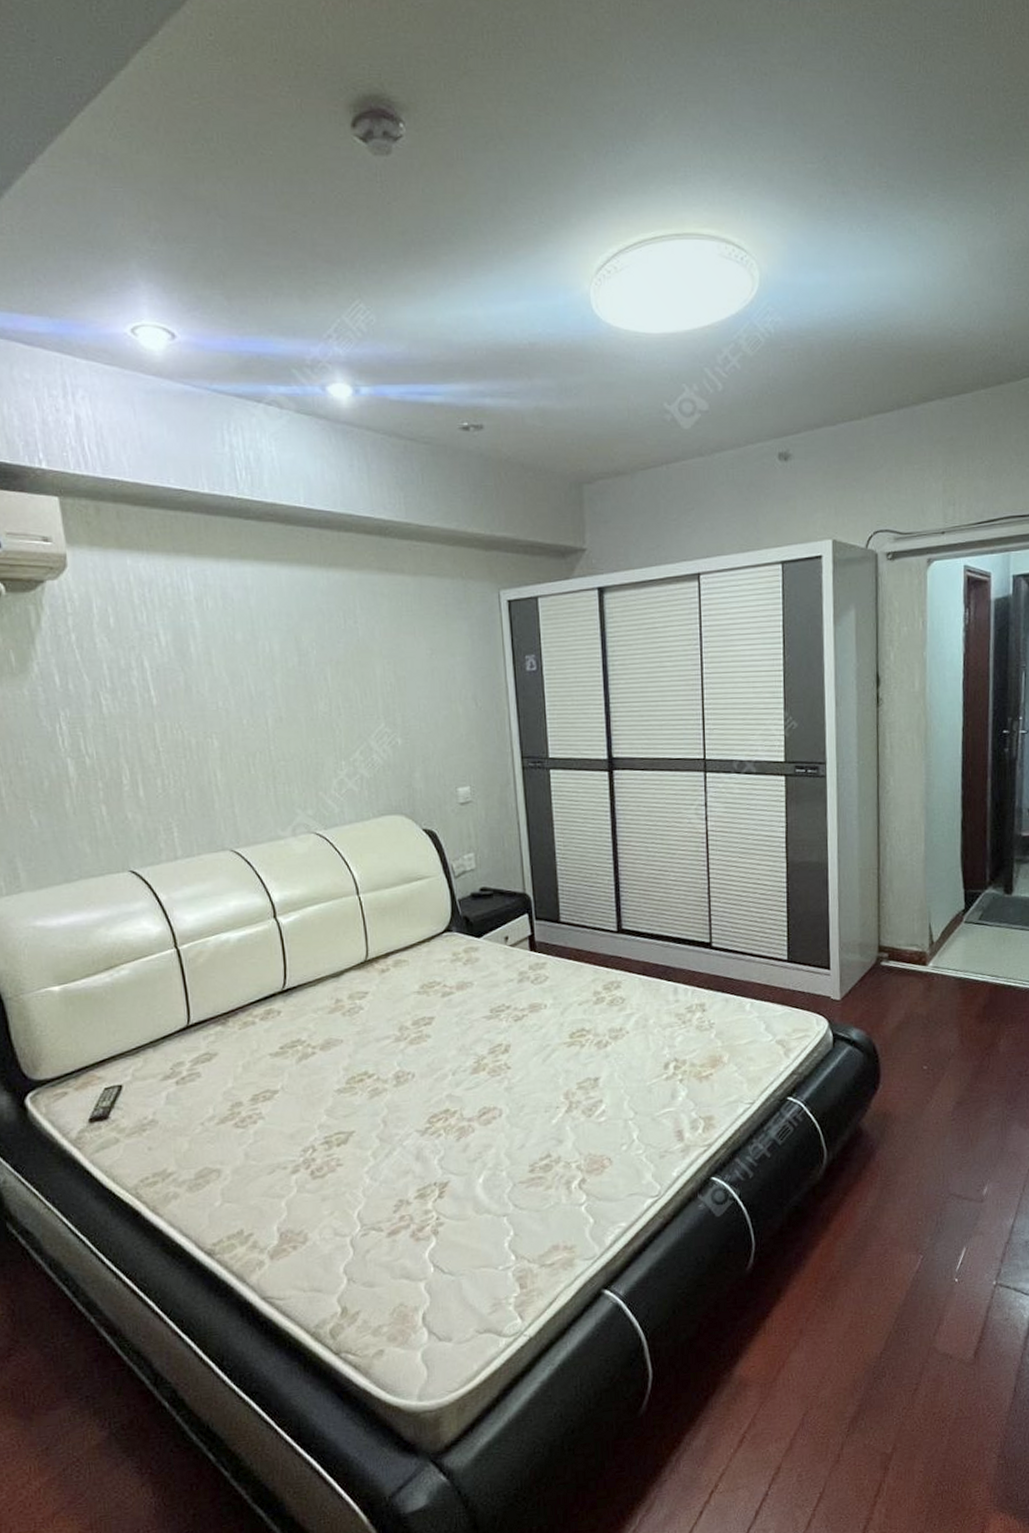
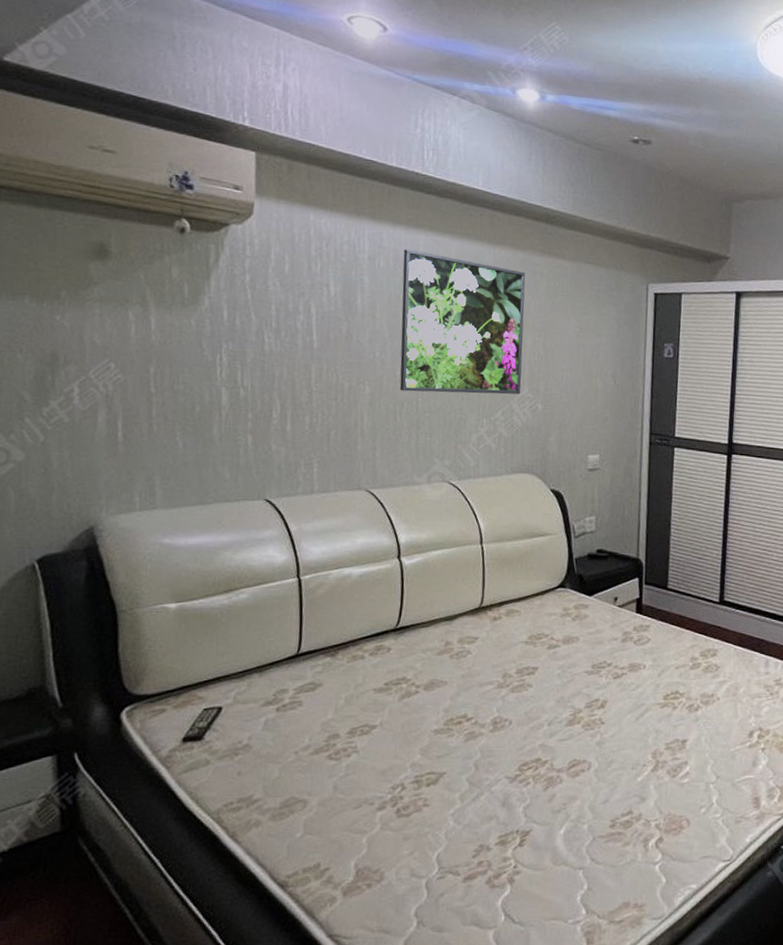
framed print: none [231,584,377,741] -> present [399,249,526,395]

